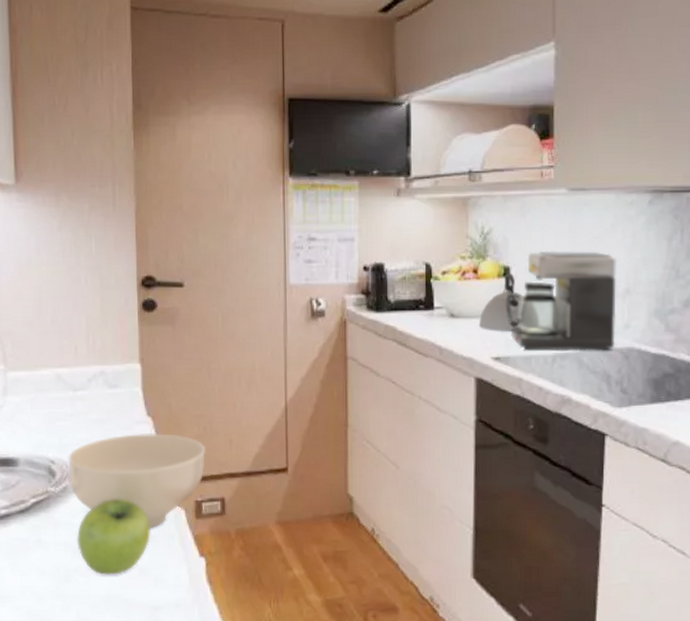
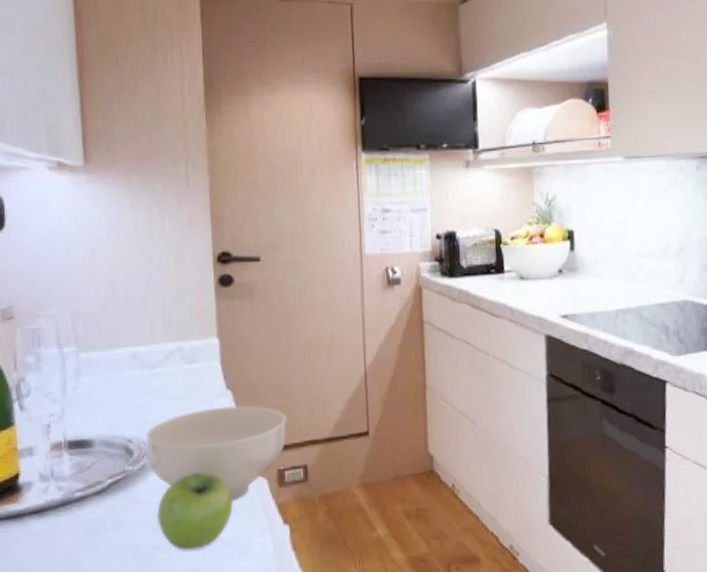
kettle: present [478,273,525,333] -> none [546,236,588,292]
coffee maker: present [505,250,617,350] -> none [570,213,672,307]

